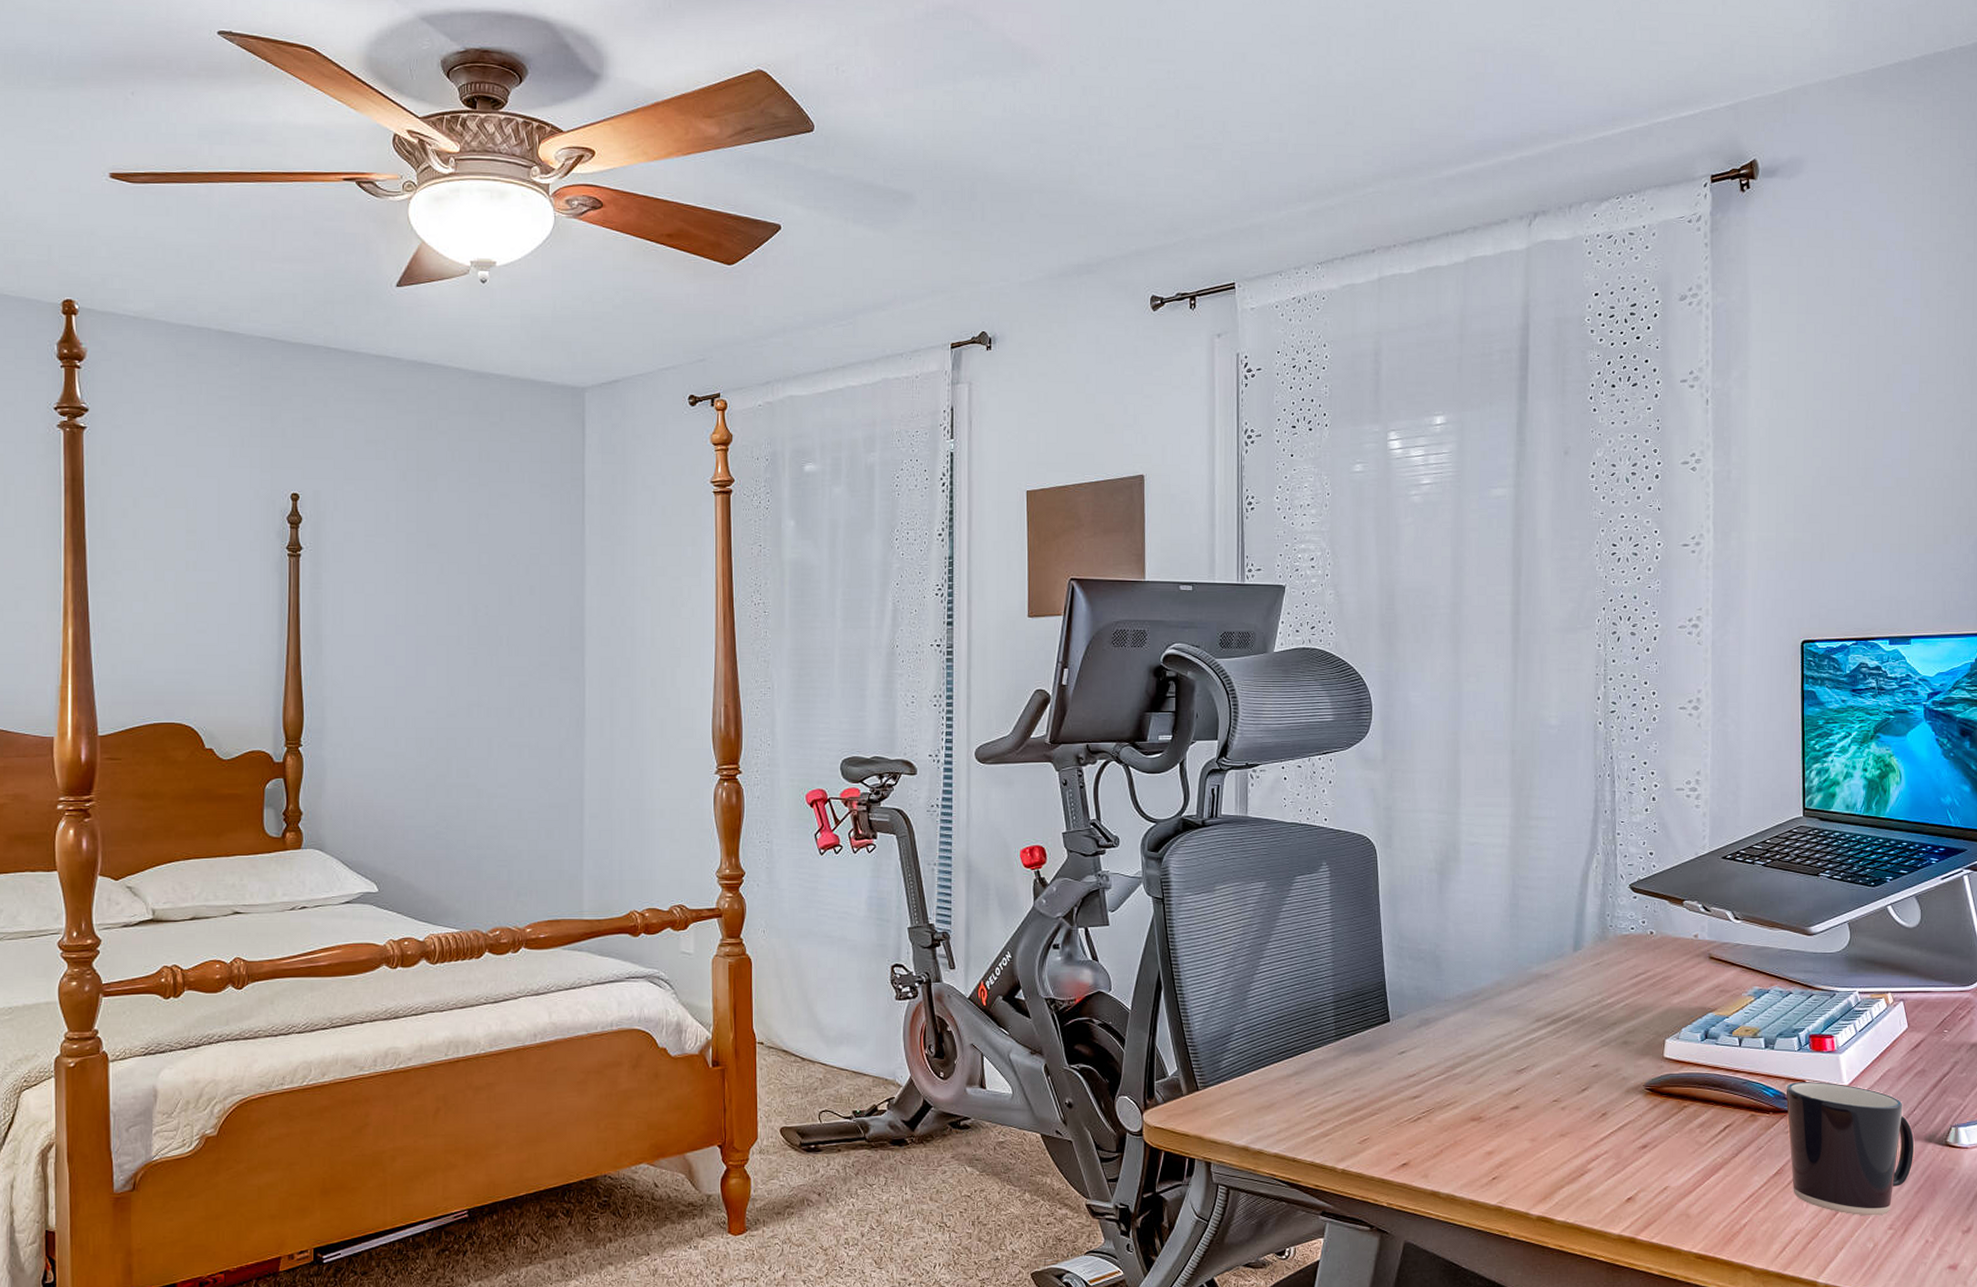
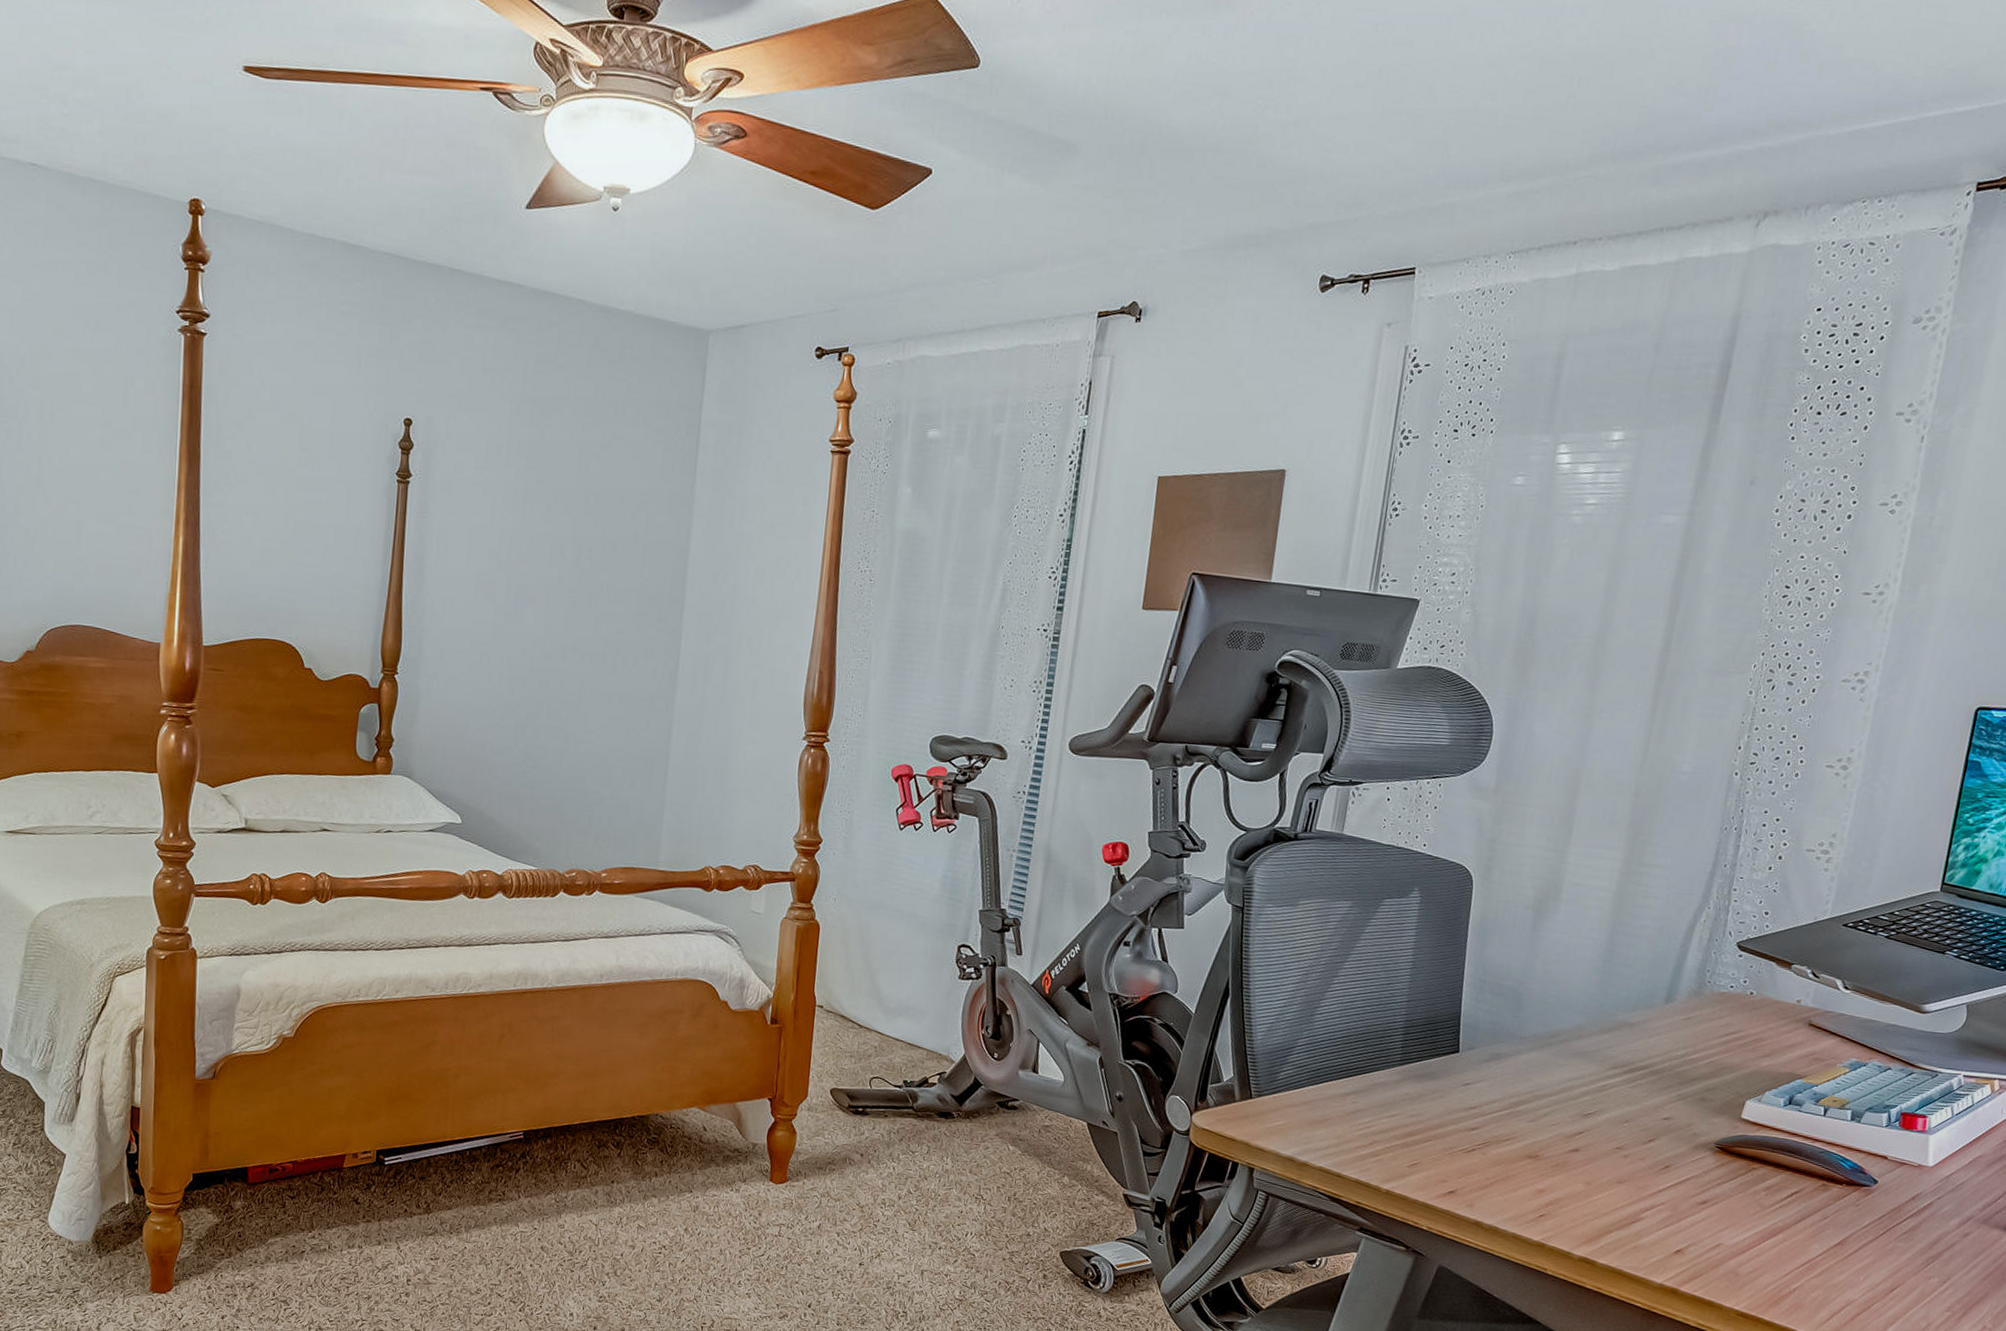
mug: present [1786,1082,1915,1216] -> none [1852,1157,1993,1297]

